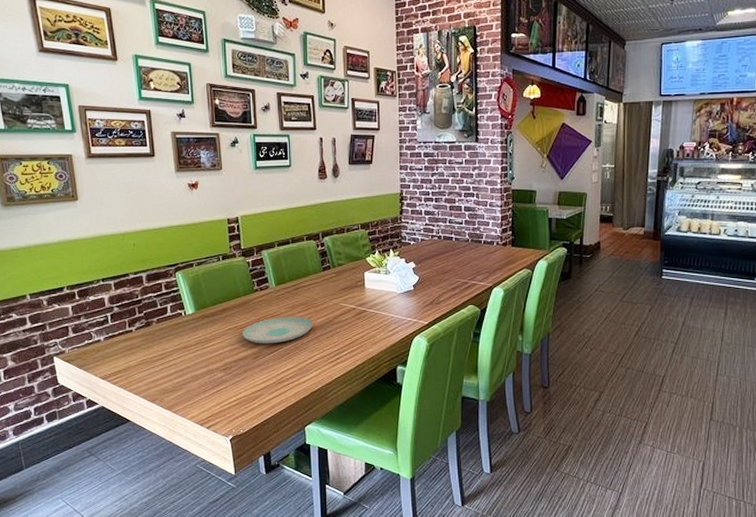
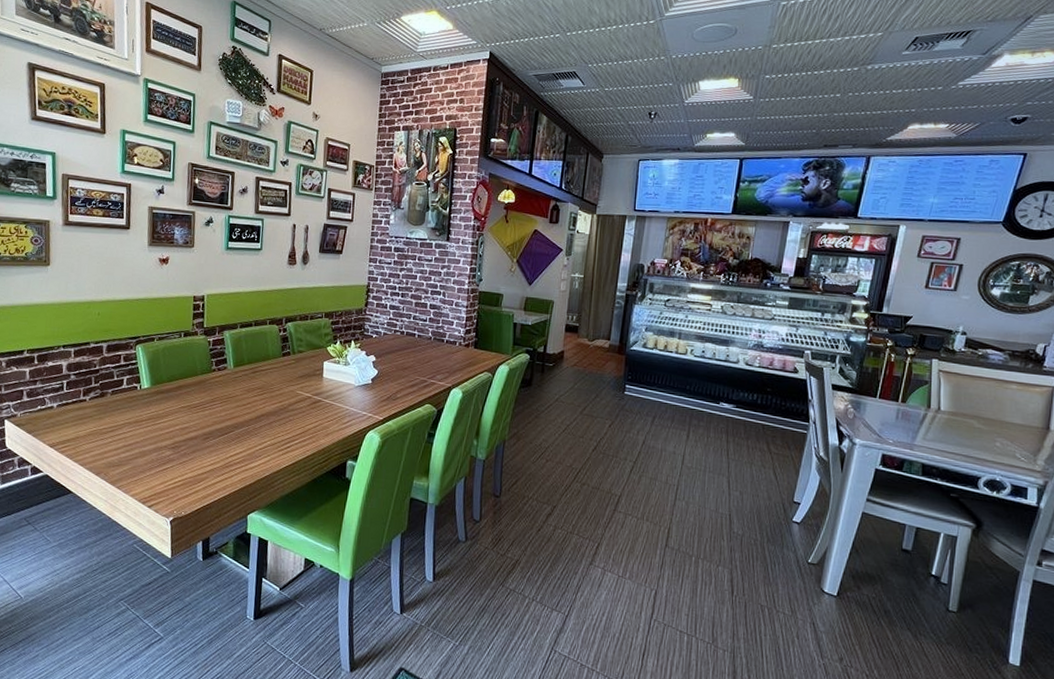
plate: present [241,316,313,344] -> none [194,398,267,426]

